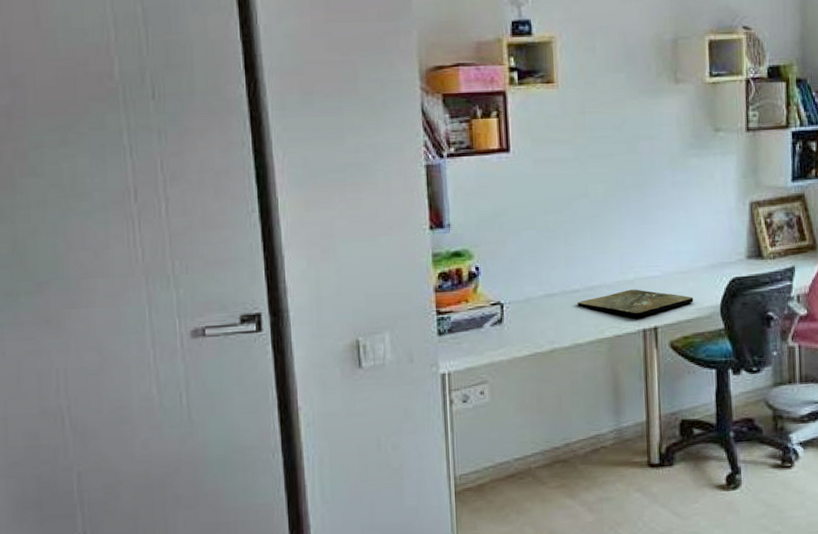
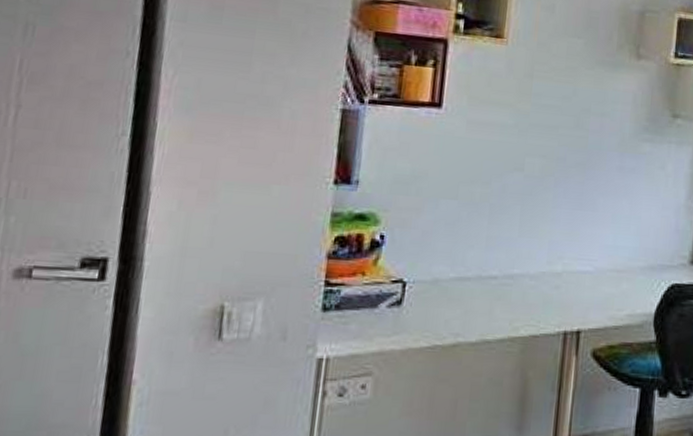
aerial map: present [577,289,694,318] -> none [492,283,626,317]

